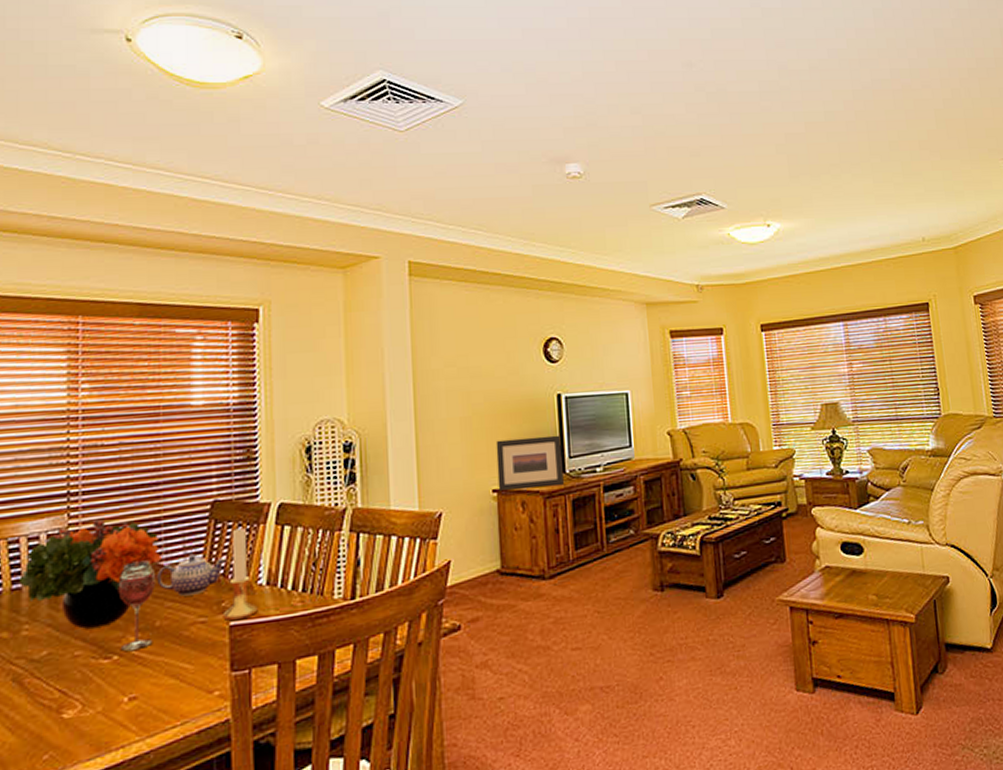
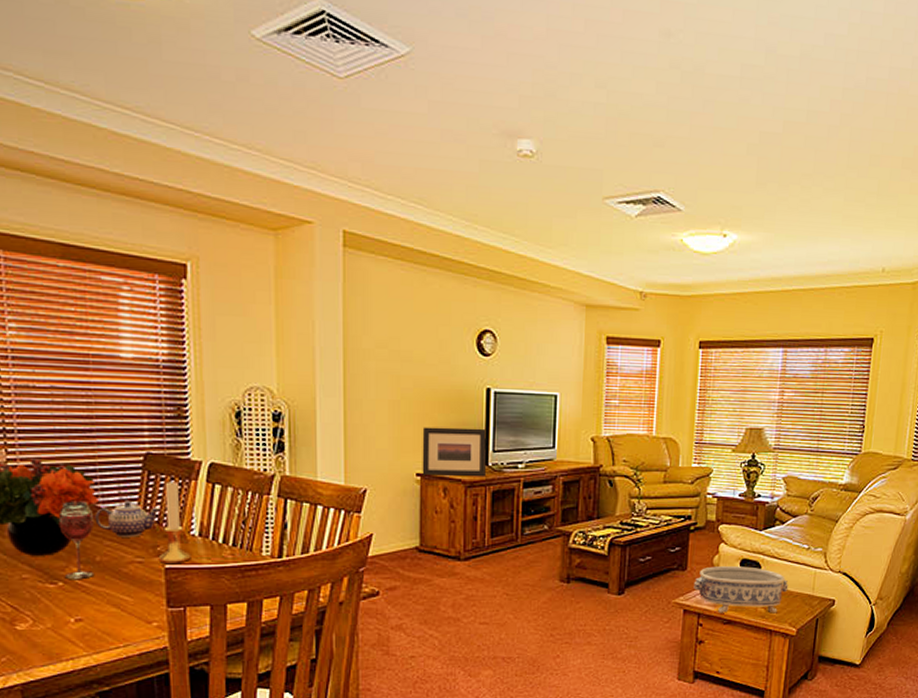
decorative bowl: none [795,549,897,606] -> present [693,566,789,614]

